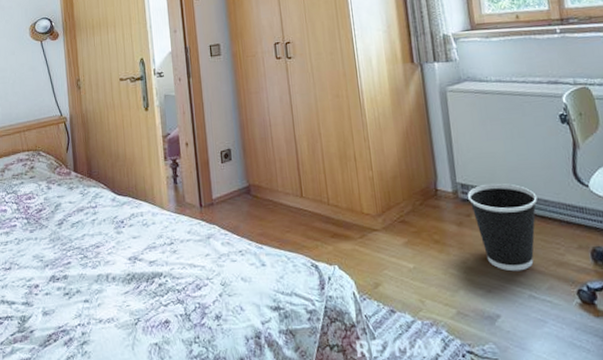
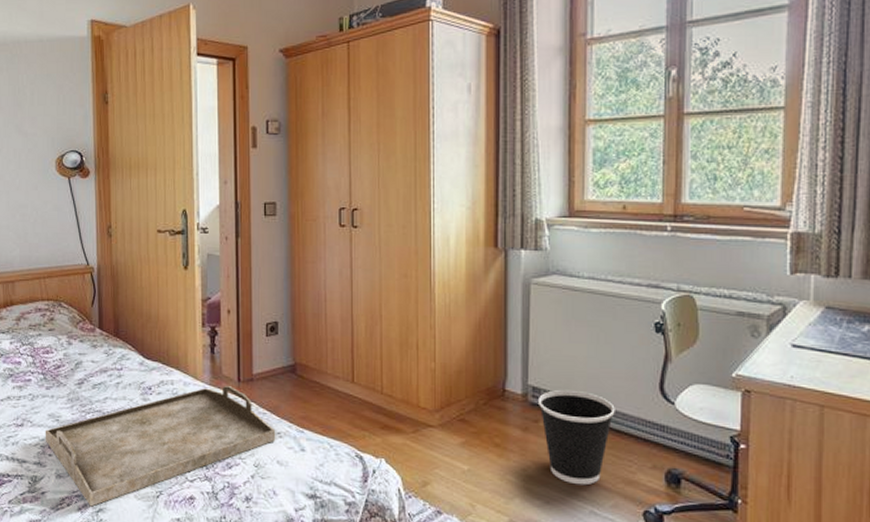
serving tray: none [30,211,239,340] -> present [45,385,276,507]

